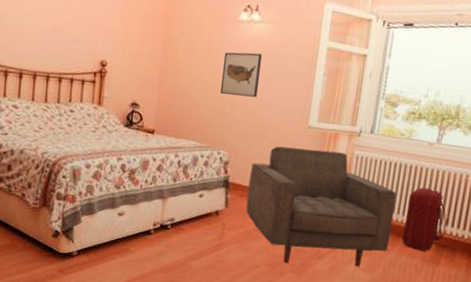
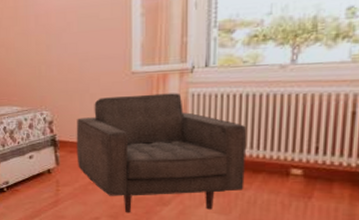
wall art: present [220,52,263,97] -> none [32,8,73,57]
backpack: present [402,187,447,251] -> none [260,115,317,185]

